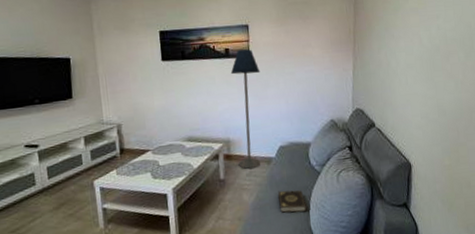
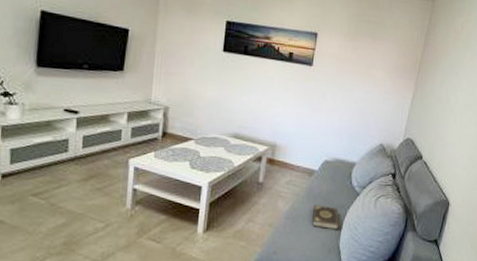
floor lamp: present [230,49,260,170] -> none [280,56,320,178]

